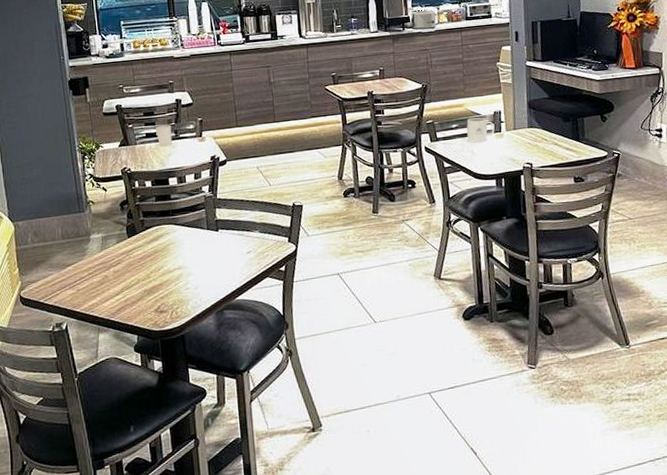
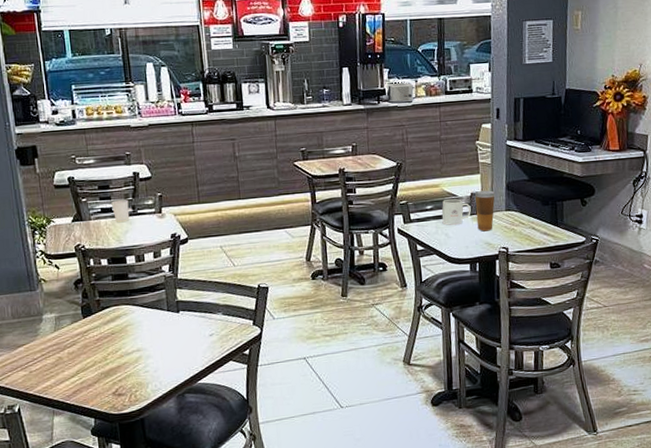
beverage cup: none [498,108,518,148] -> present [475,190,495,232]

